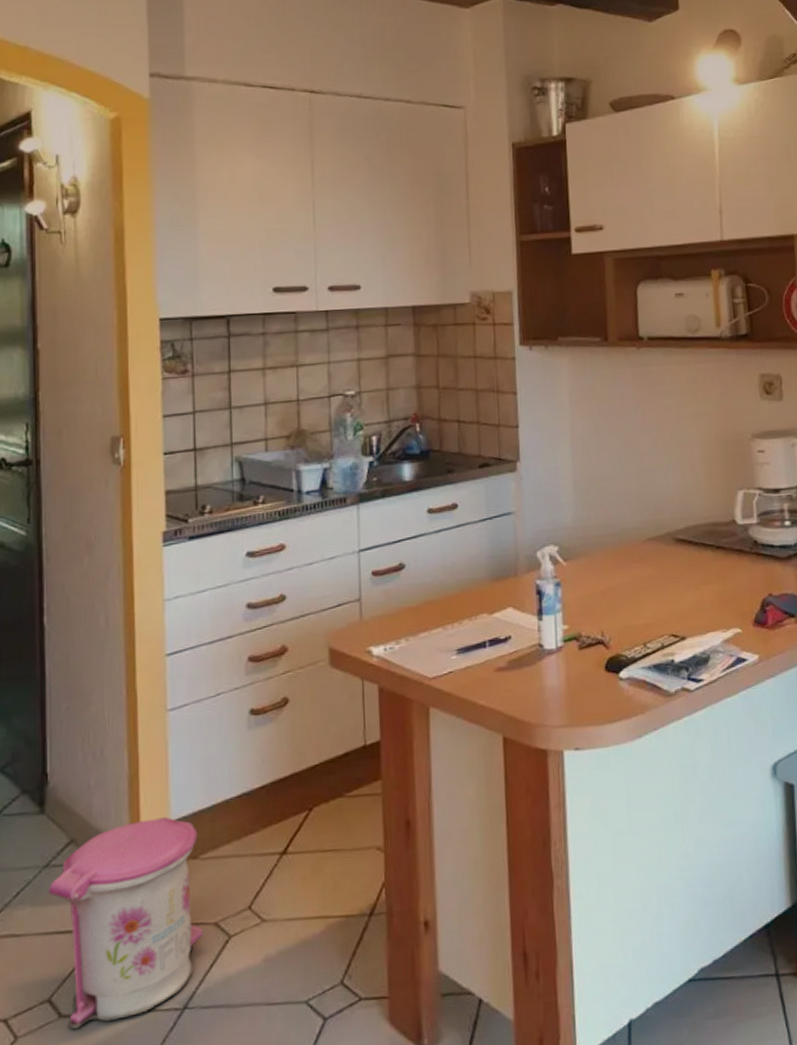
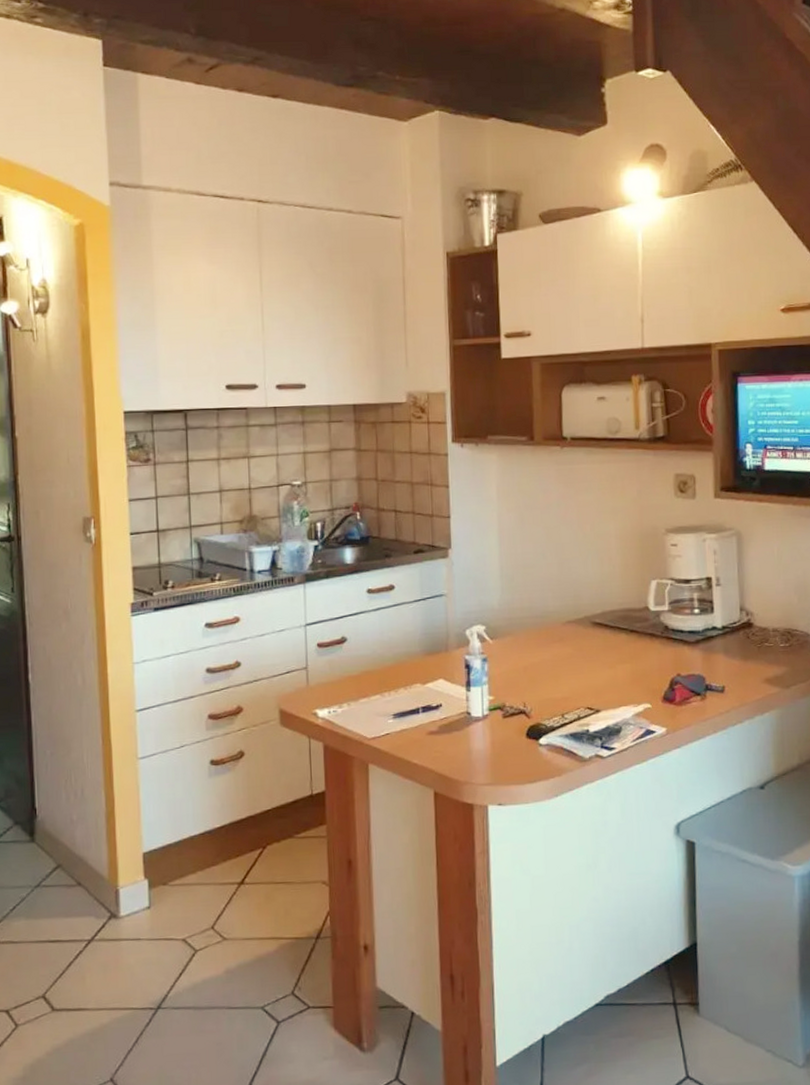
trash can: present [49,817,203,1029] -> none [40,849,173,1020]

